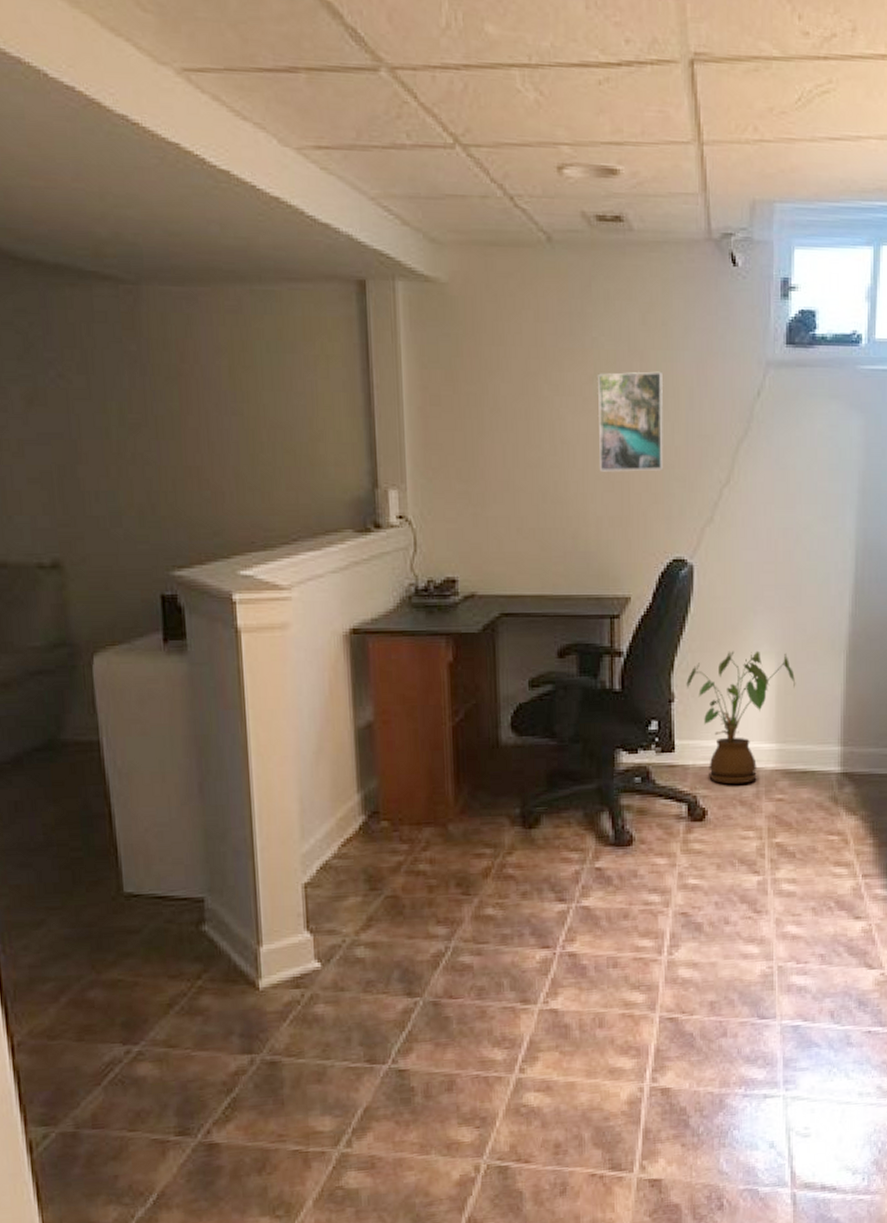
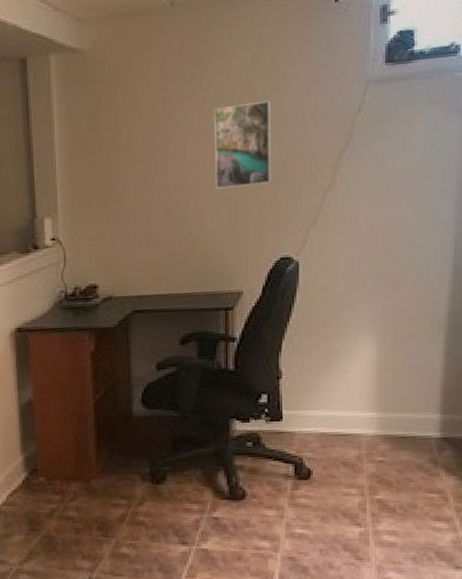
house plant: present [686,650,796,785] -> none [293,332,396,448]

